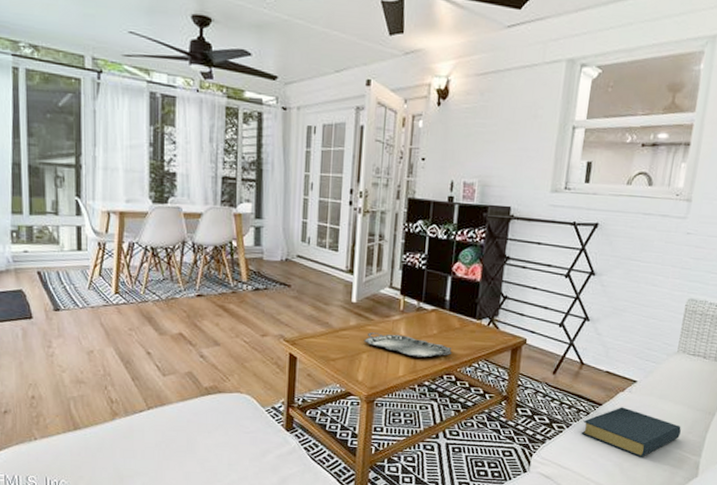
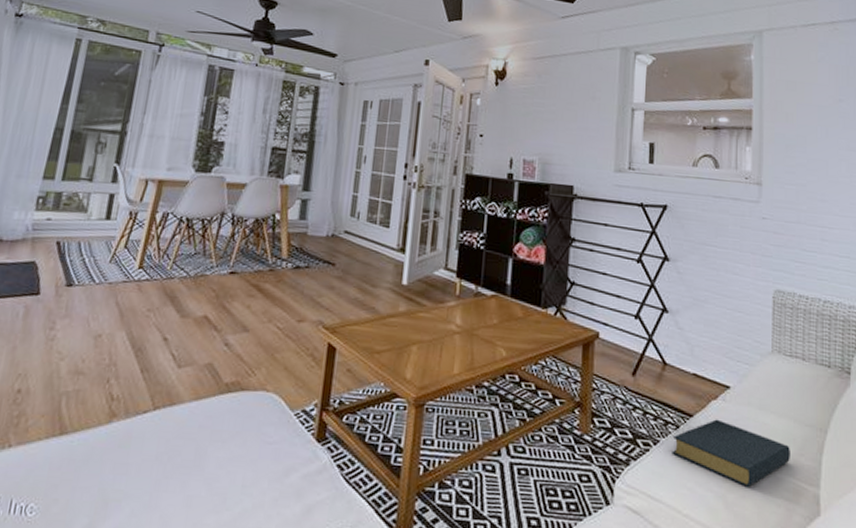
serving tray: present [363,332,452,358] -> none [413,320,515,352]

